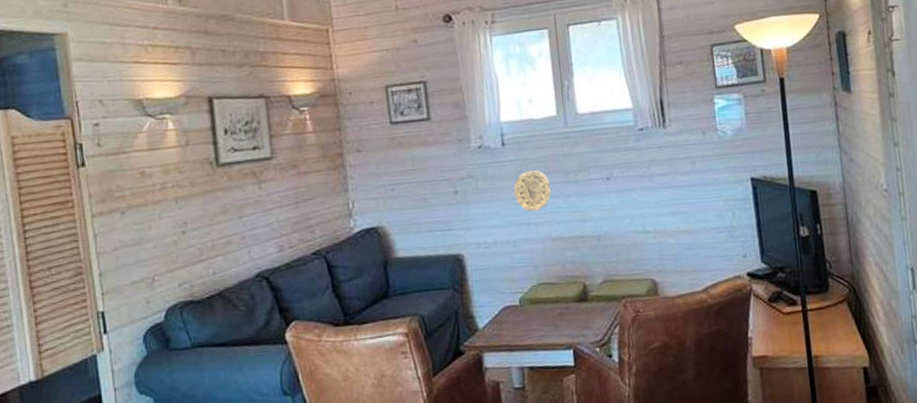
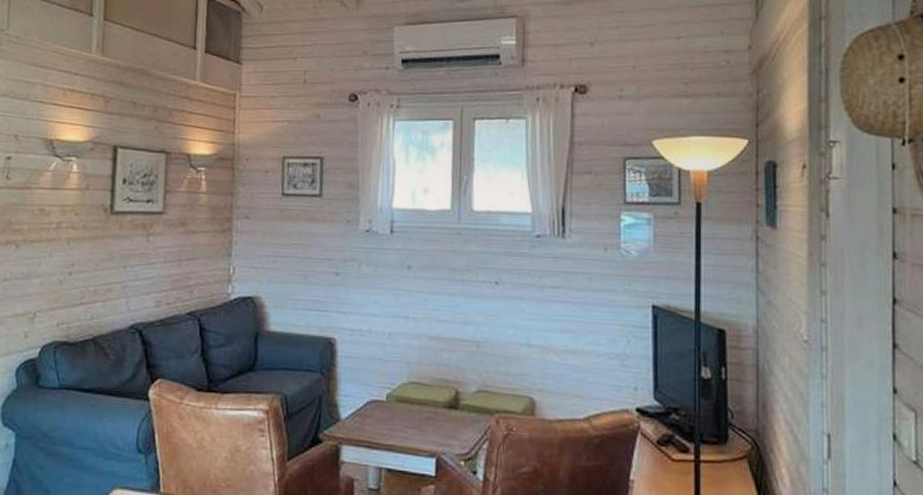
decorative plate: present [513,170,552,212] -> none [396,263,435,305]

